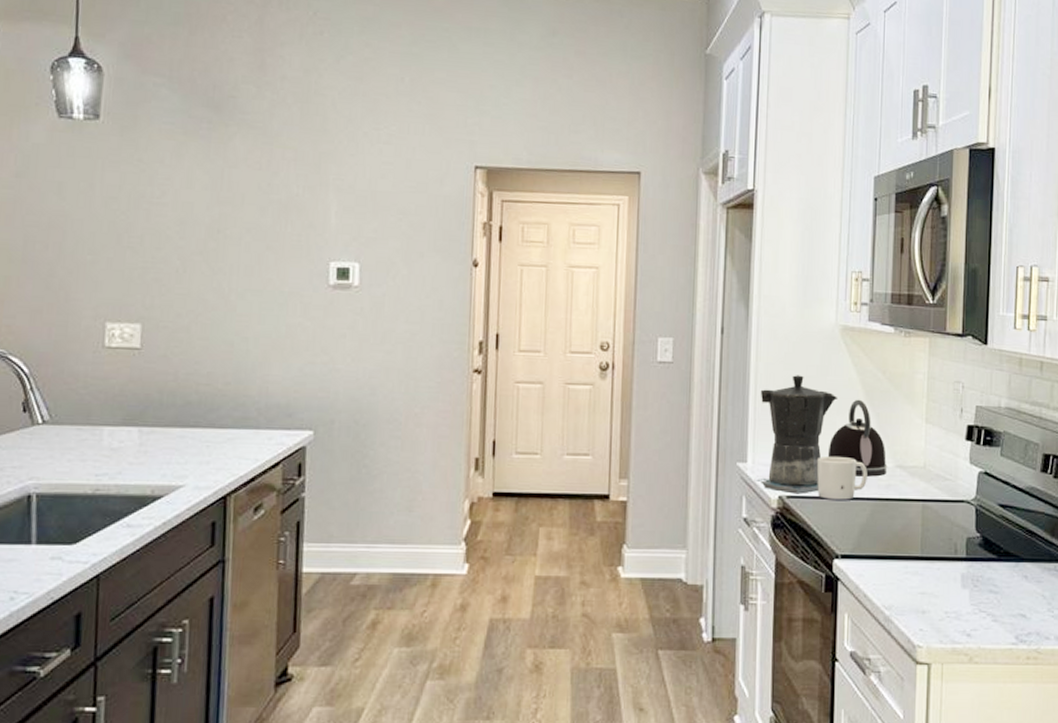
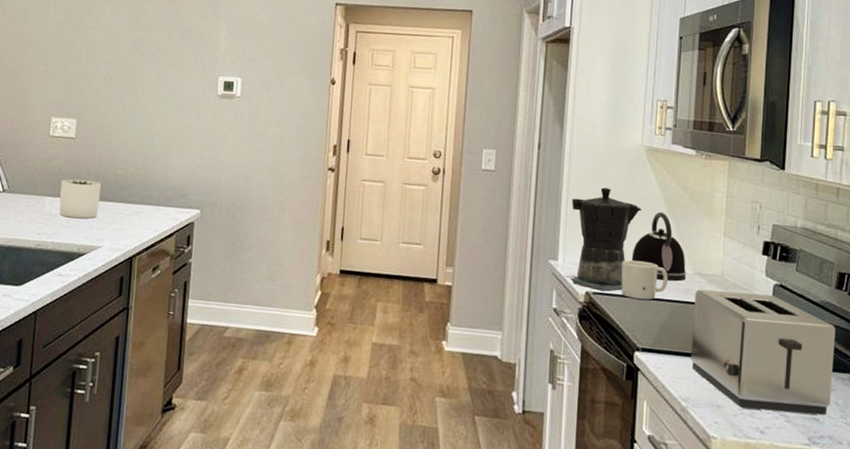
planter: none [122,401,180,452] -> present [59,179,102,219]
toaster: none [893,483,1041,611] -> present [691,289,835,416]

